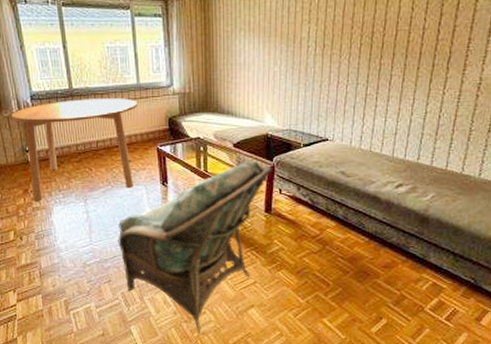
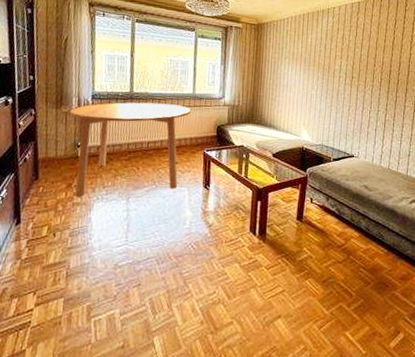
armchair: present [118,161,273,333] -> none [154,171,306,346]

